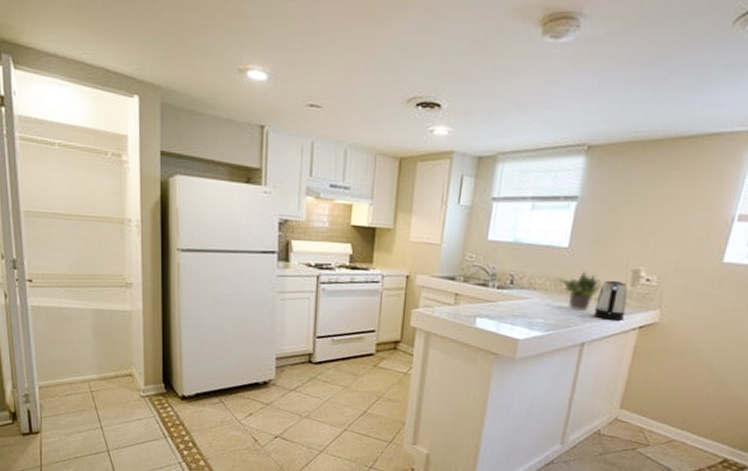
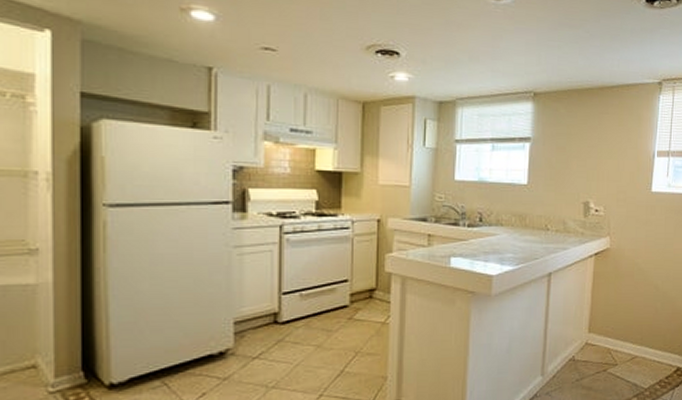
potted plant: present [558,271,602,311] -> none [522,205,560,244]
kettle: present [594,280,628,321] -> none [556,212,583,249]

